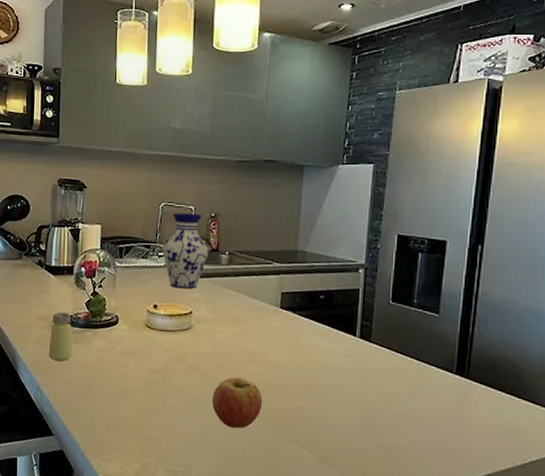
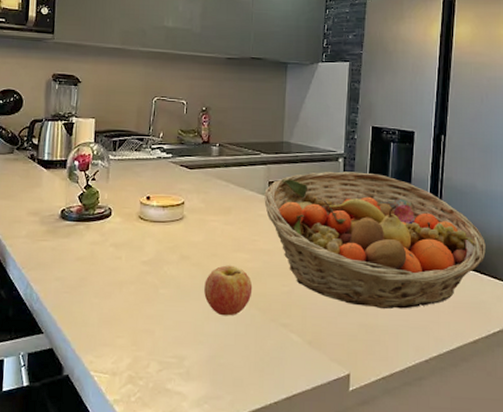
saltshaker: present [48,312,73,361] -> none [39,206,65,256]
vase: present [163,212,209,289] -> none [156,106,200,180]
fruit basket: none [276,282,527,431] -> present [264,171,487,310]

